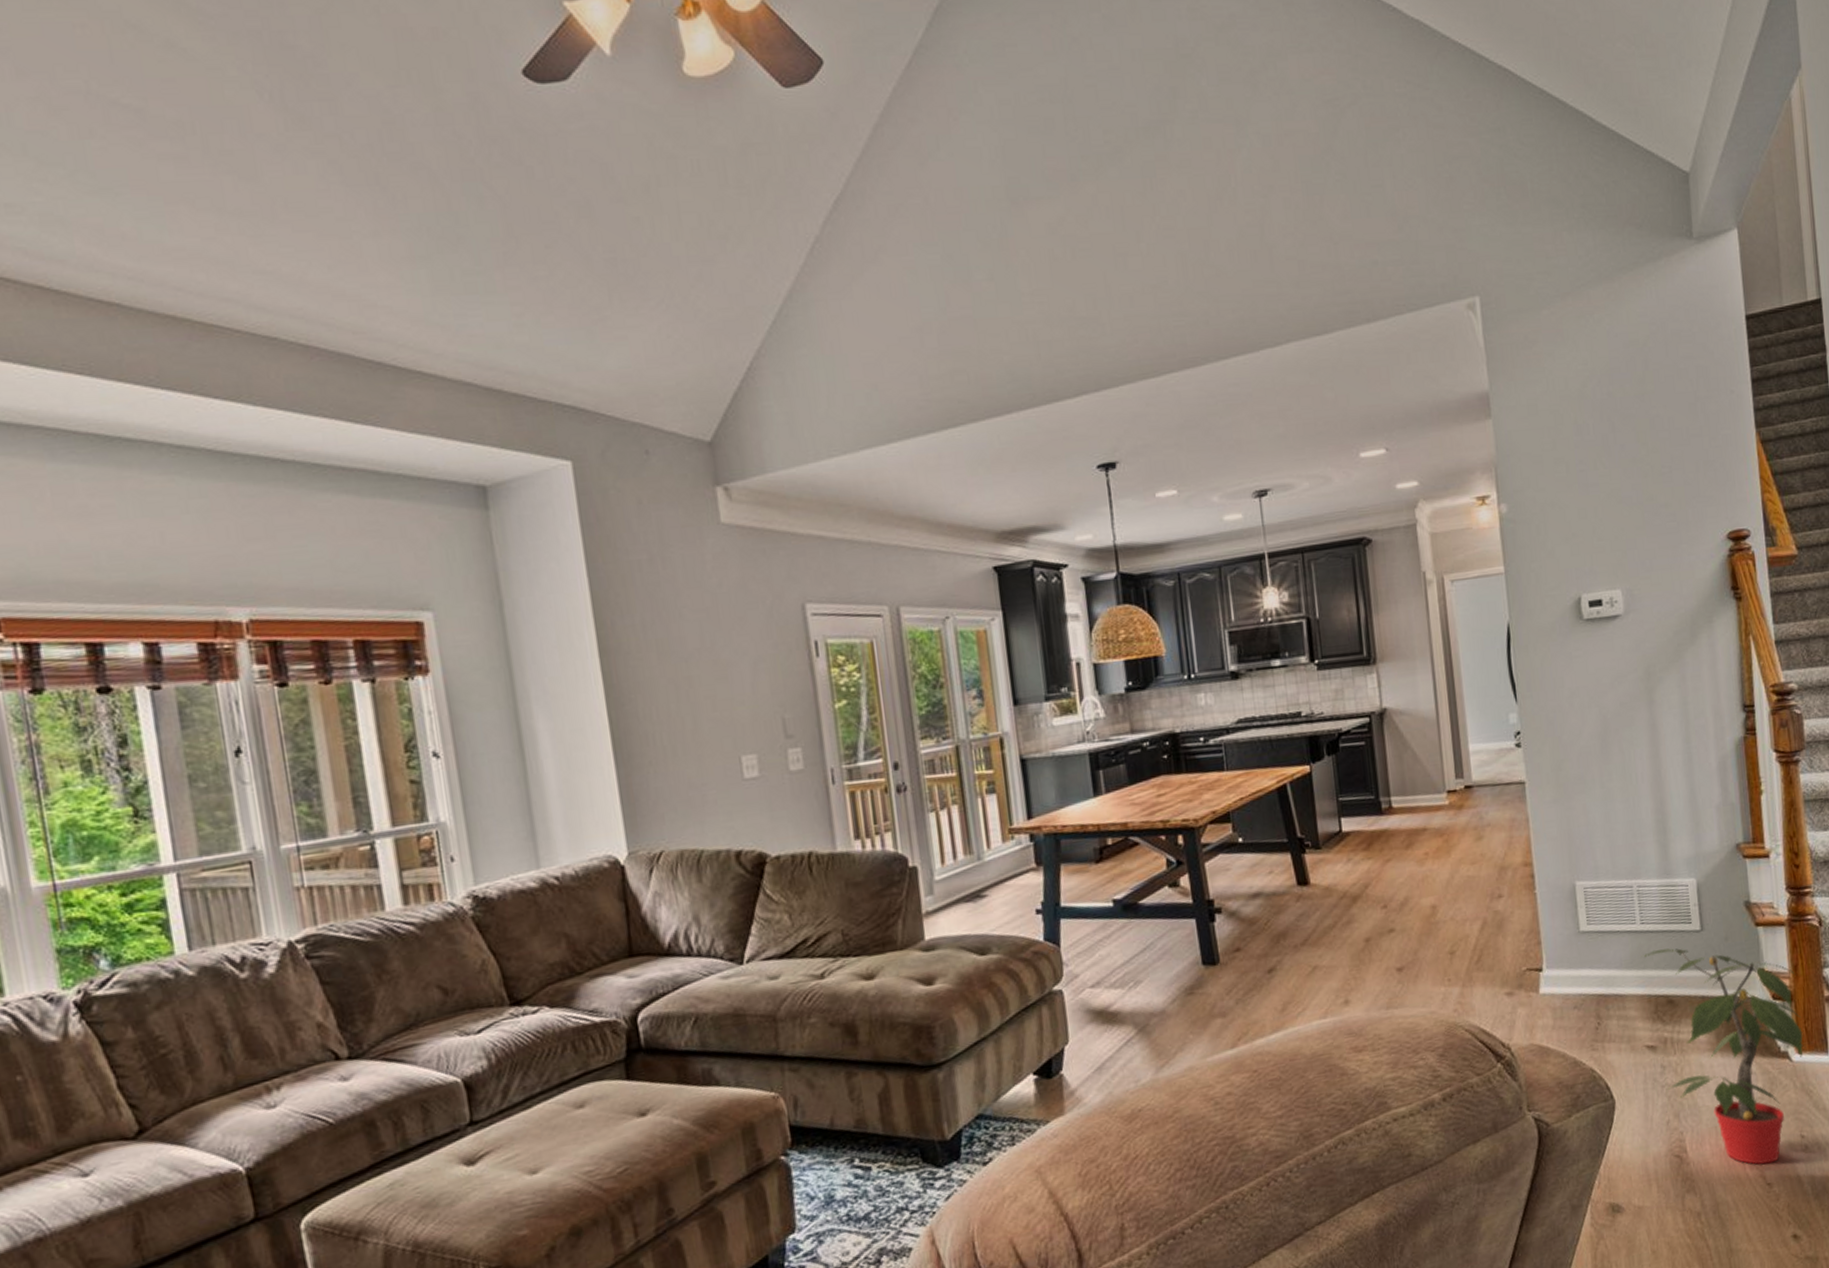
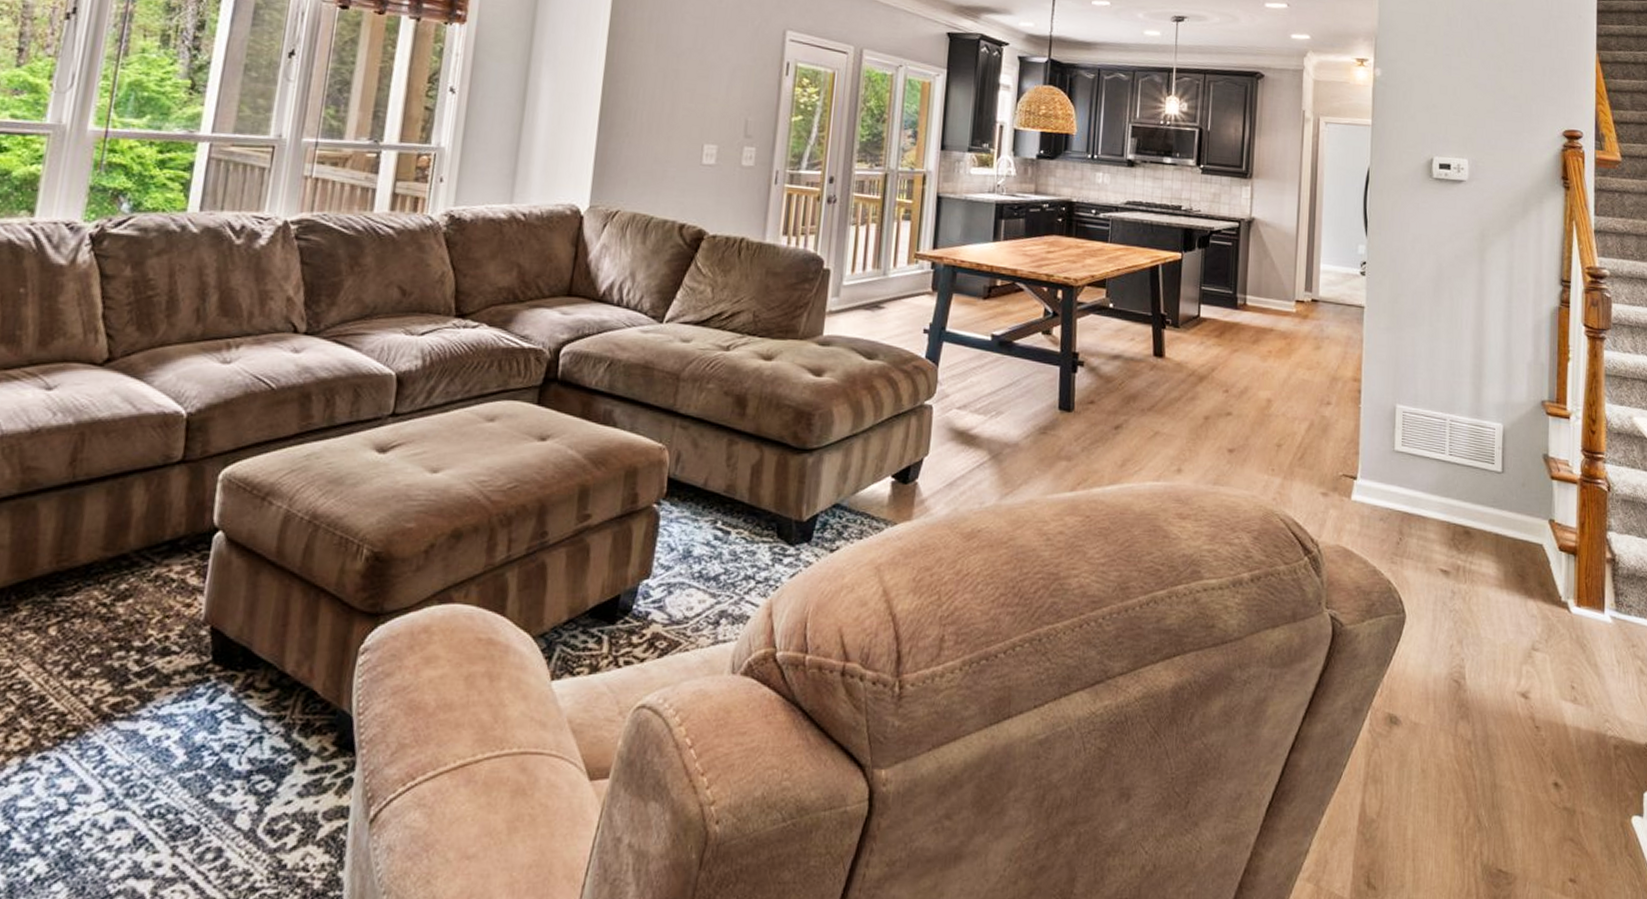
potted plant: present [1644,948,1804,1165] -> none [1448,482,1583,707]

